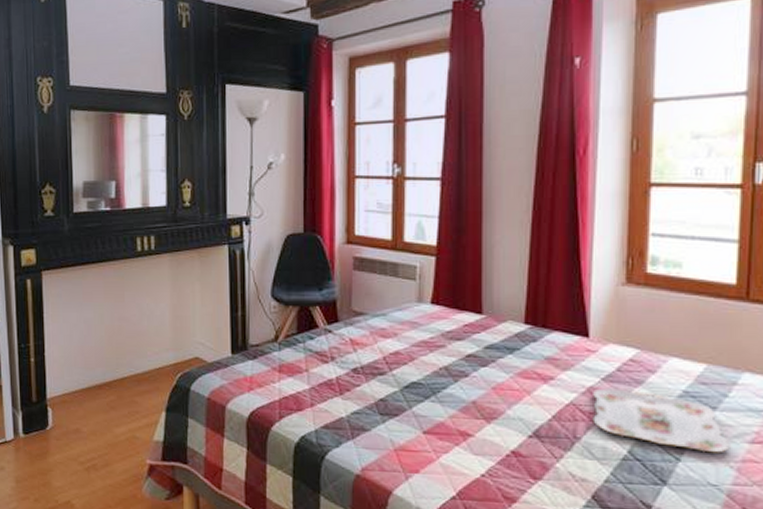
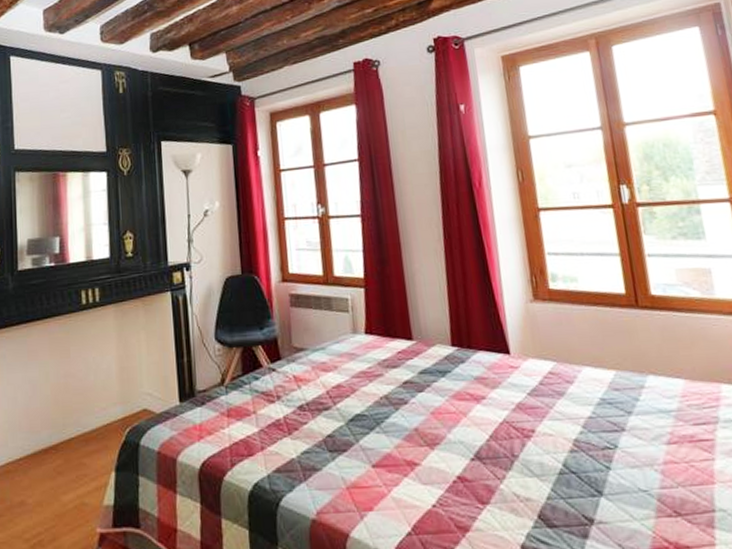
serving tray: present [593,388,730,453] -> none [522,402,651,458]

